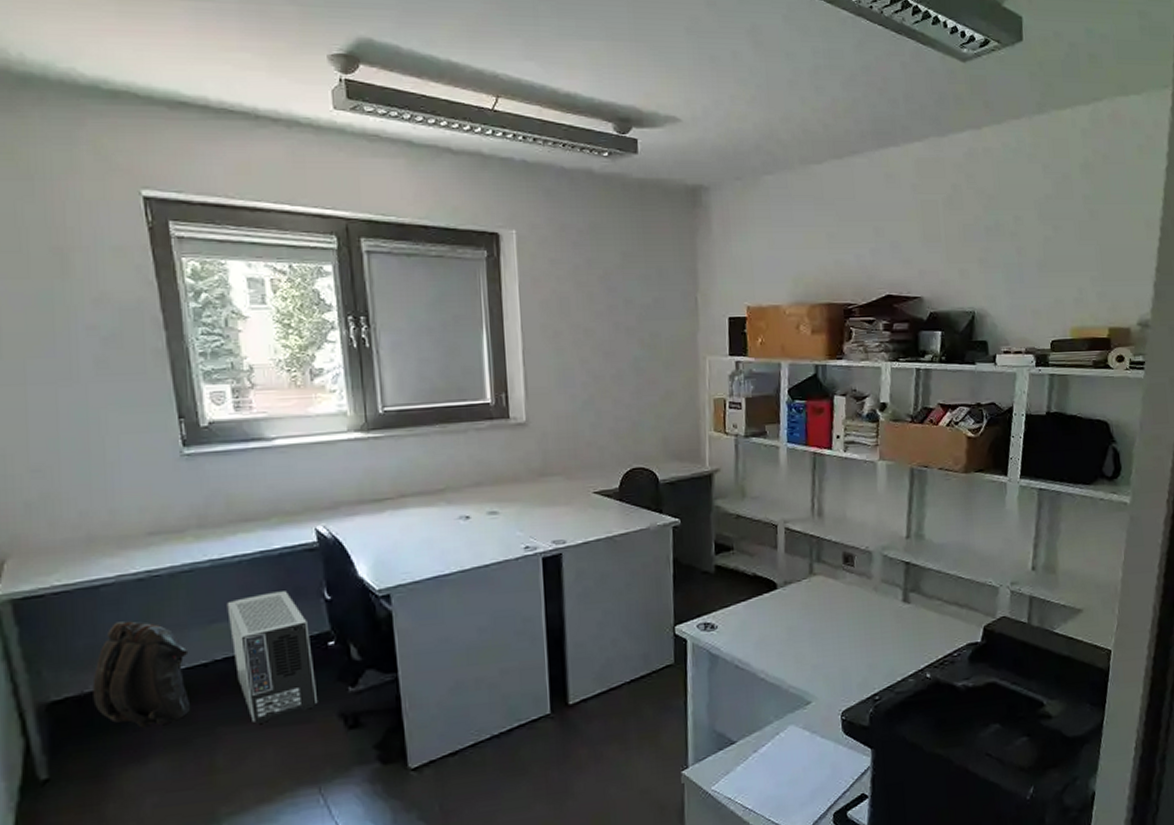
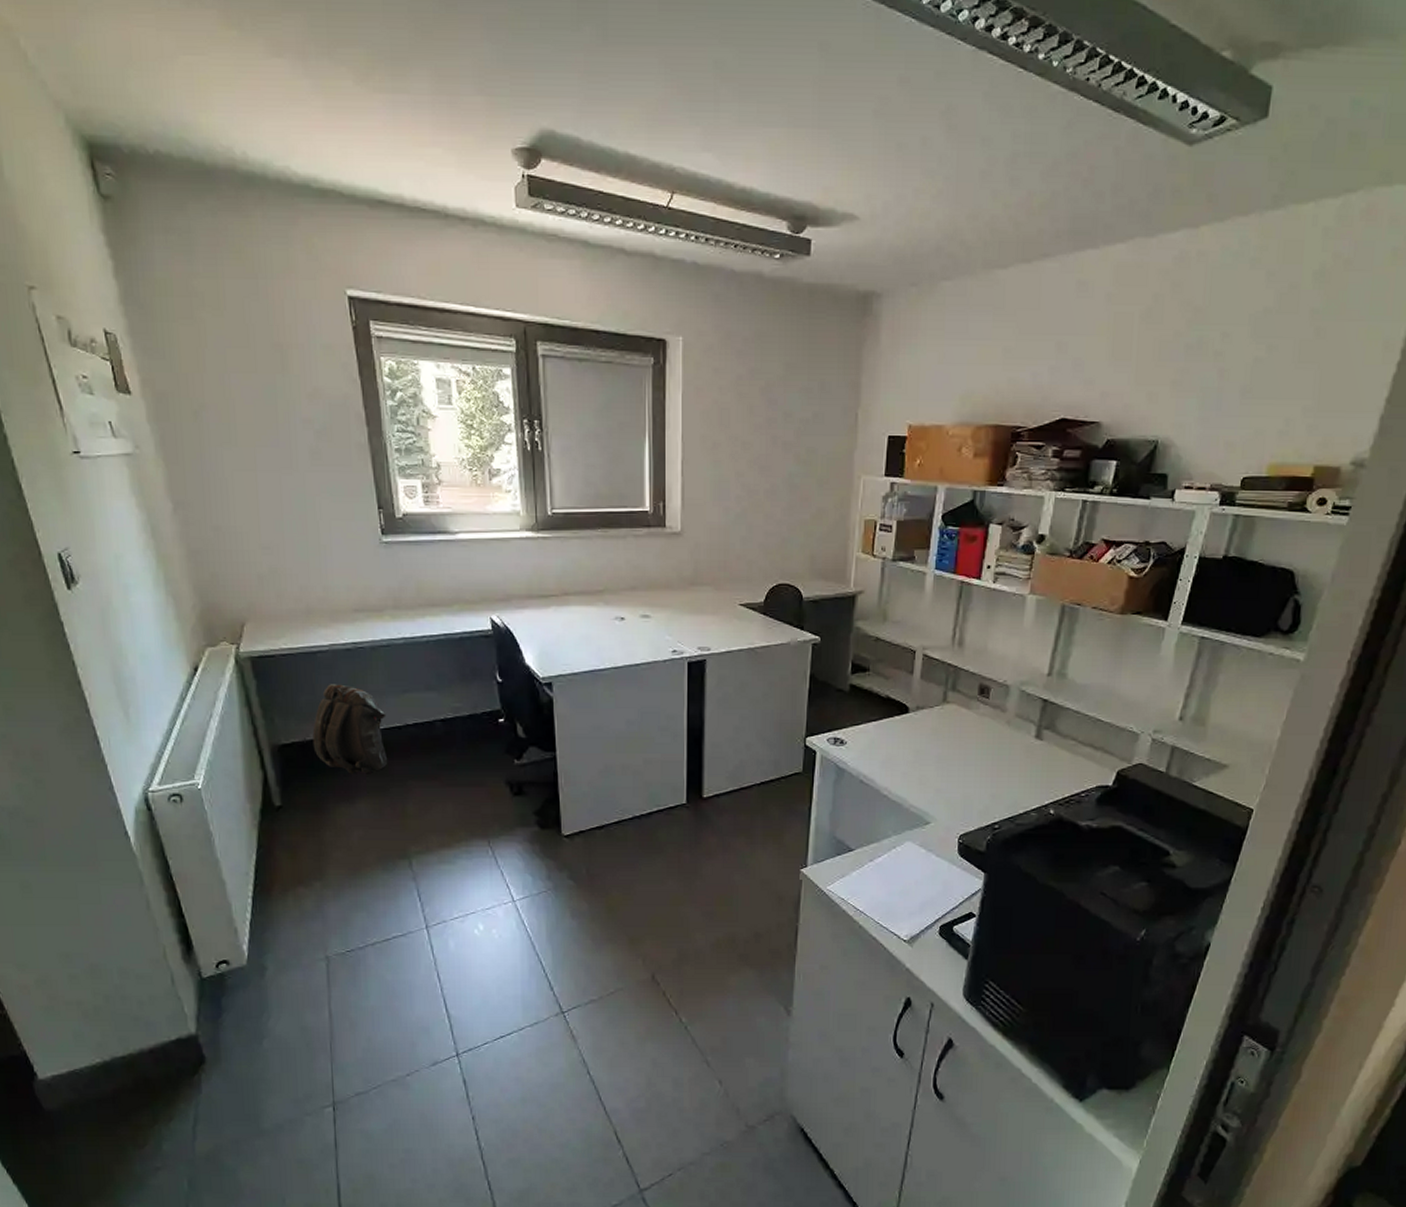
air purifier: present [227,591,317,724] -> none [416,671,488,782]

